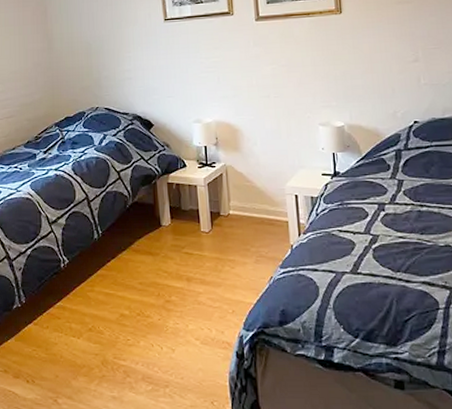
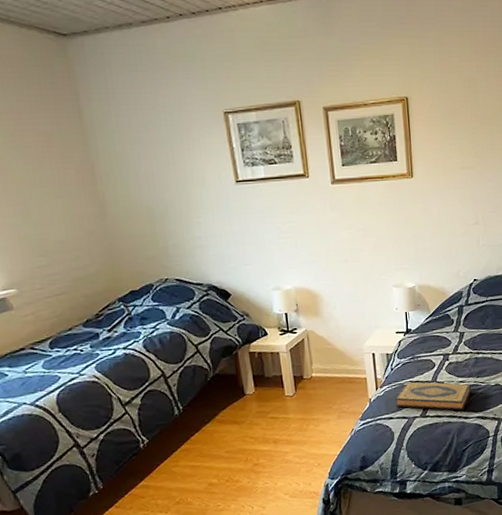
hardback book: none [320,231,414,272] -> present [394,381,471,411]

